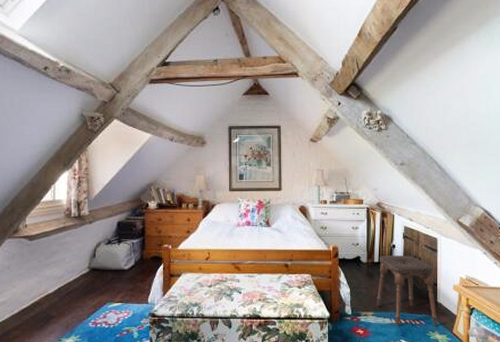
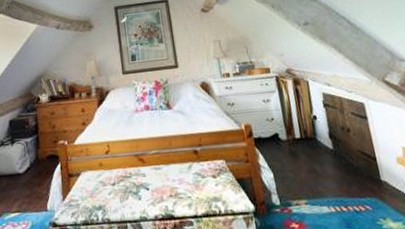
stool: present [377,256,437,327] -> none [300,127,389,217]

